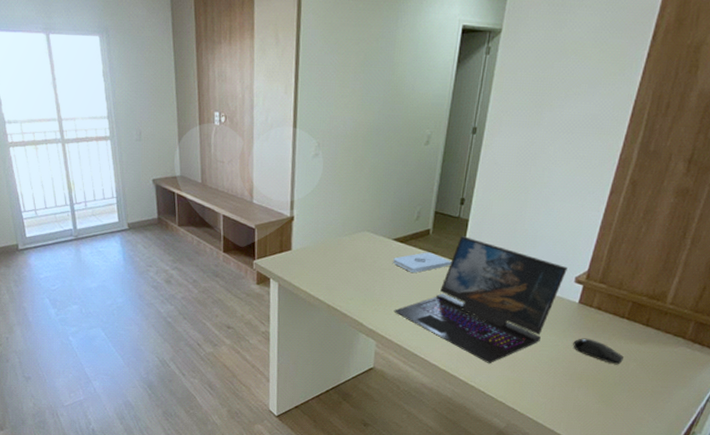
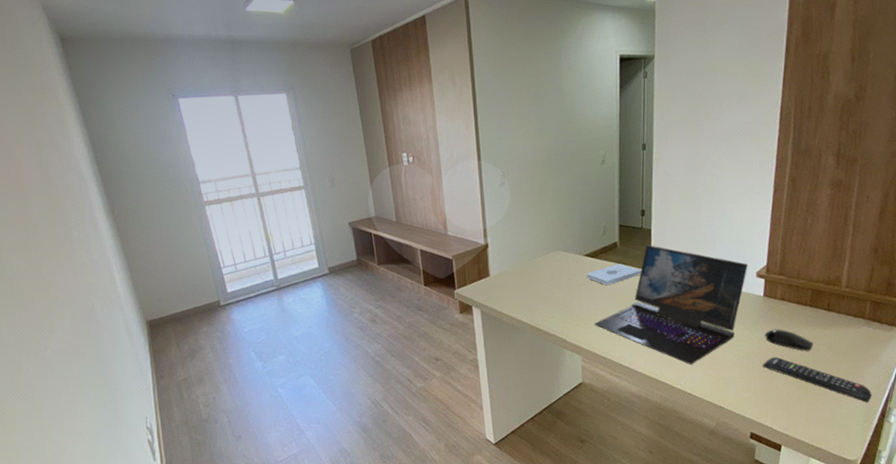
remote control: none [564,366,677,424] -> present [762,356,872,402]

